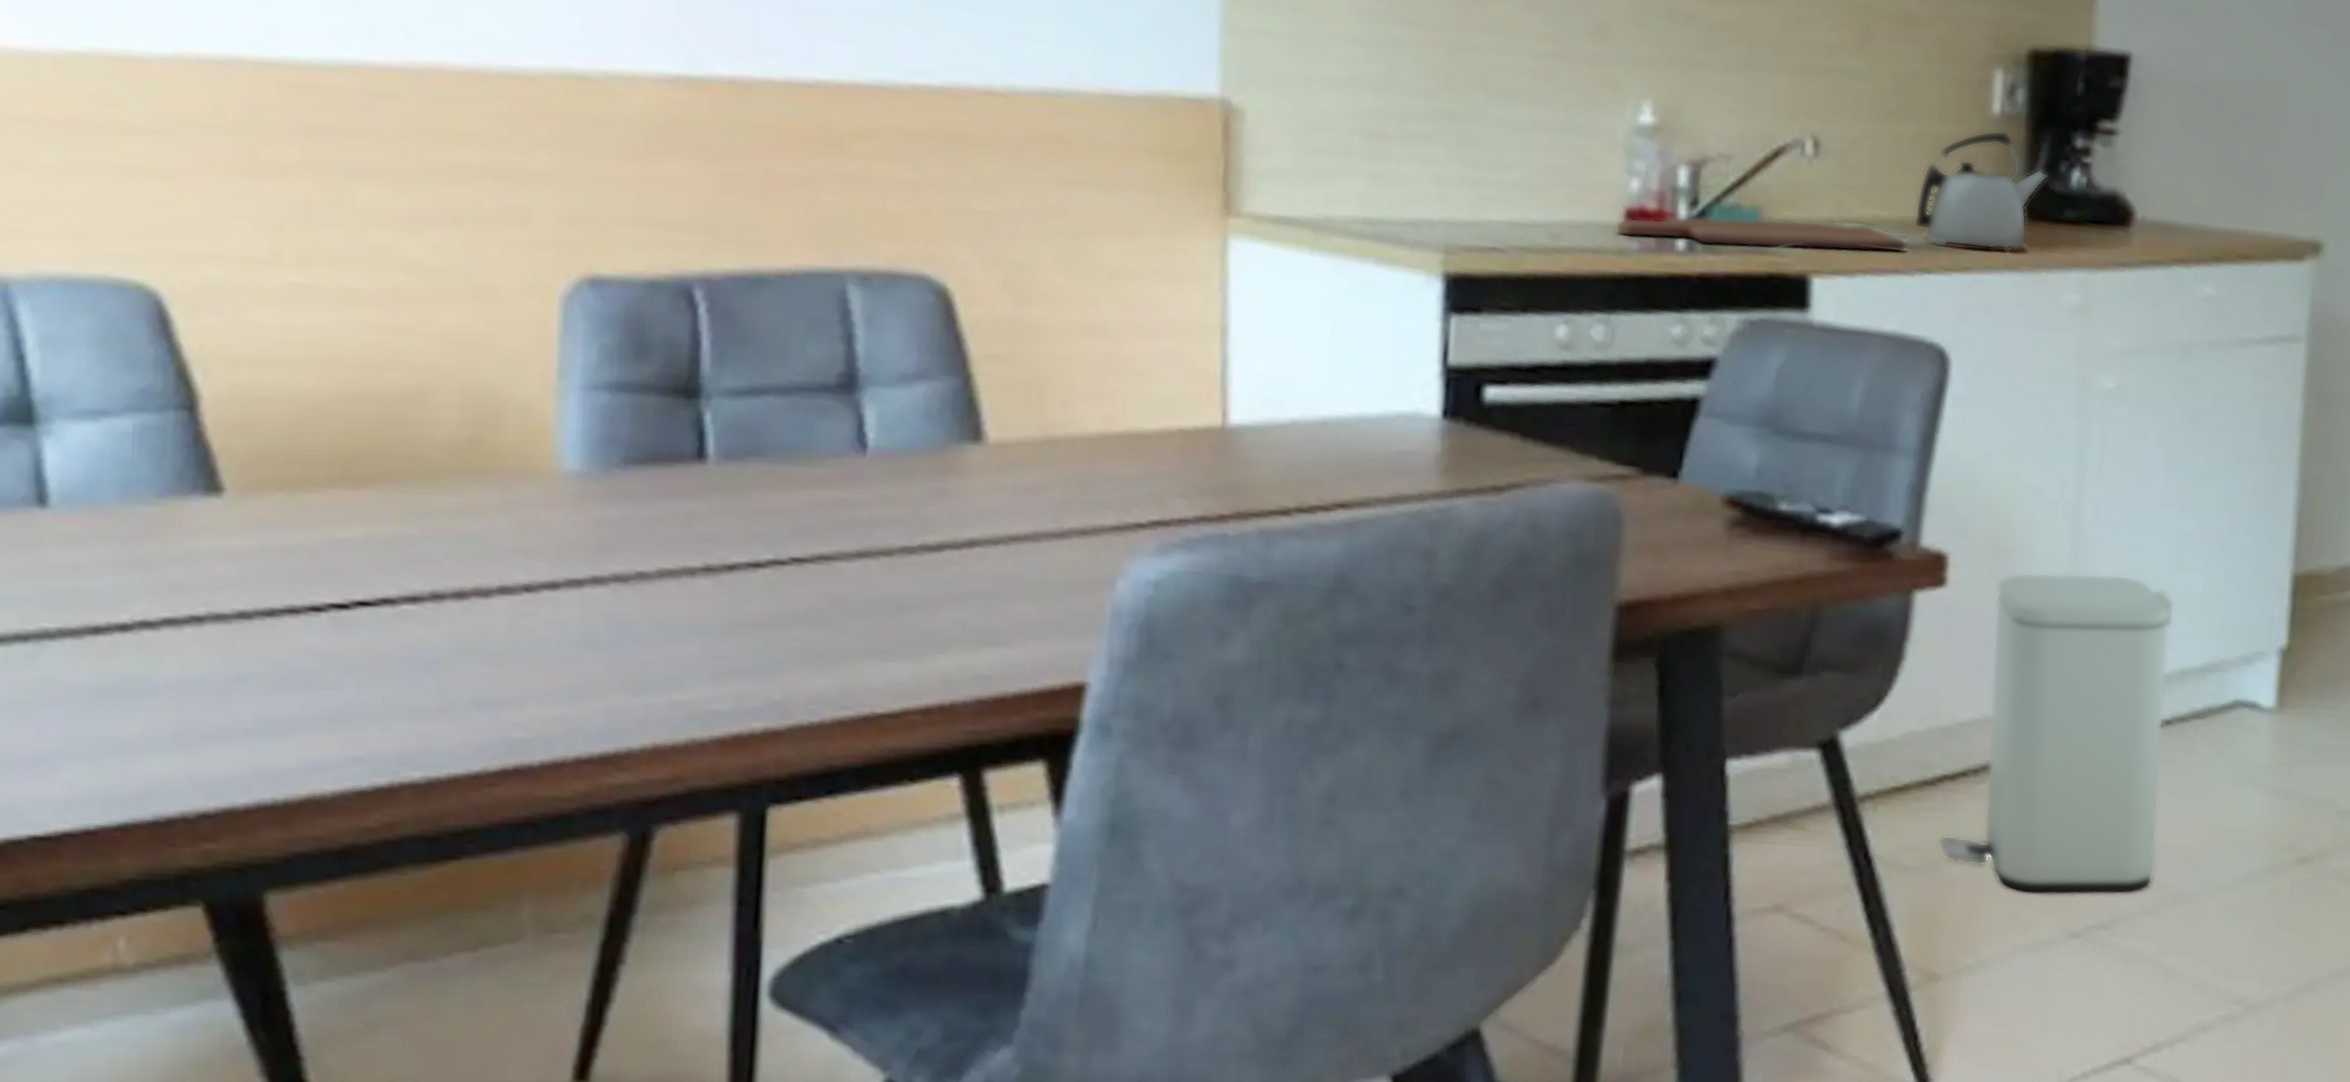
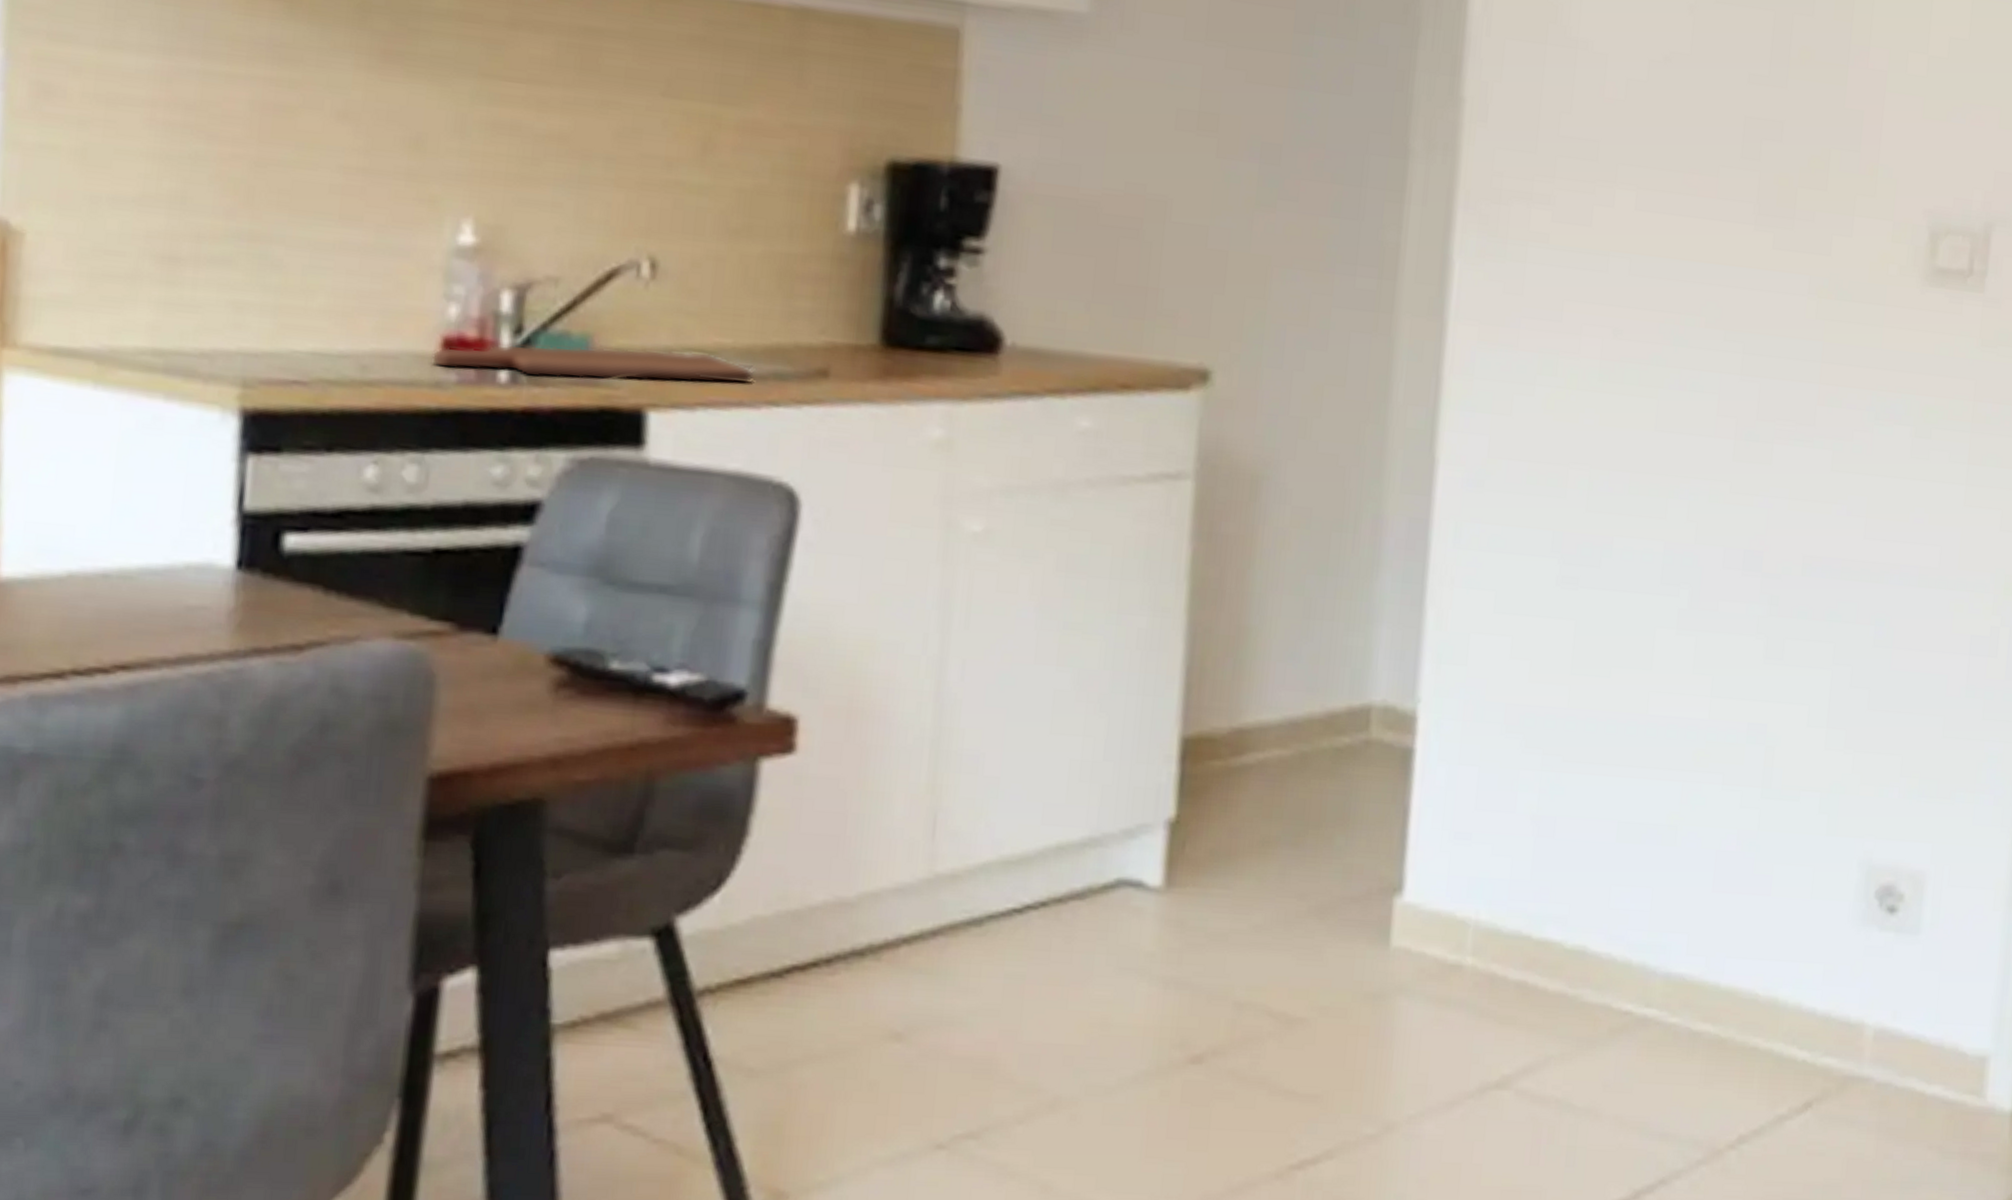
kettle: present [1914,130,2048,253] -> none [761,249,908,383]
pedal bin: present [1938,572,2176,894] -> none [787,736,1051,1100]

